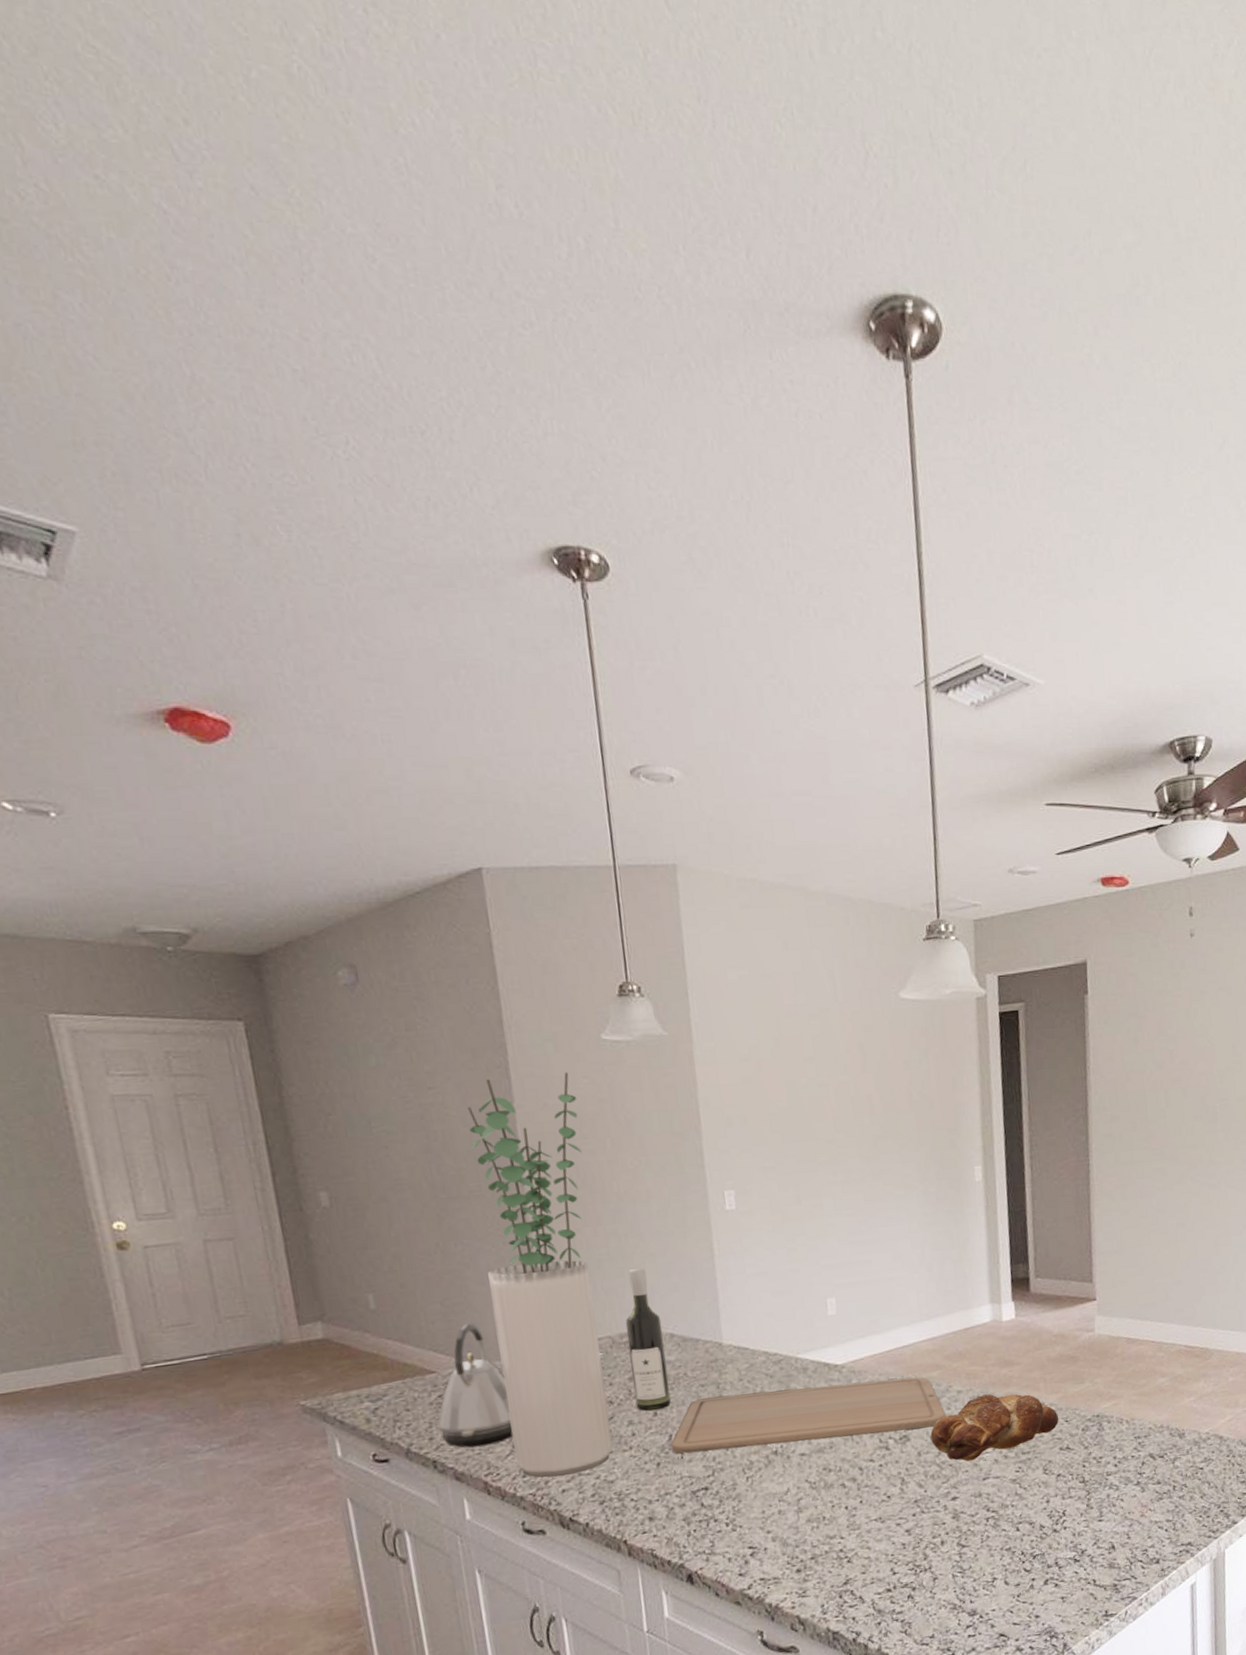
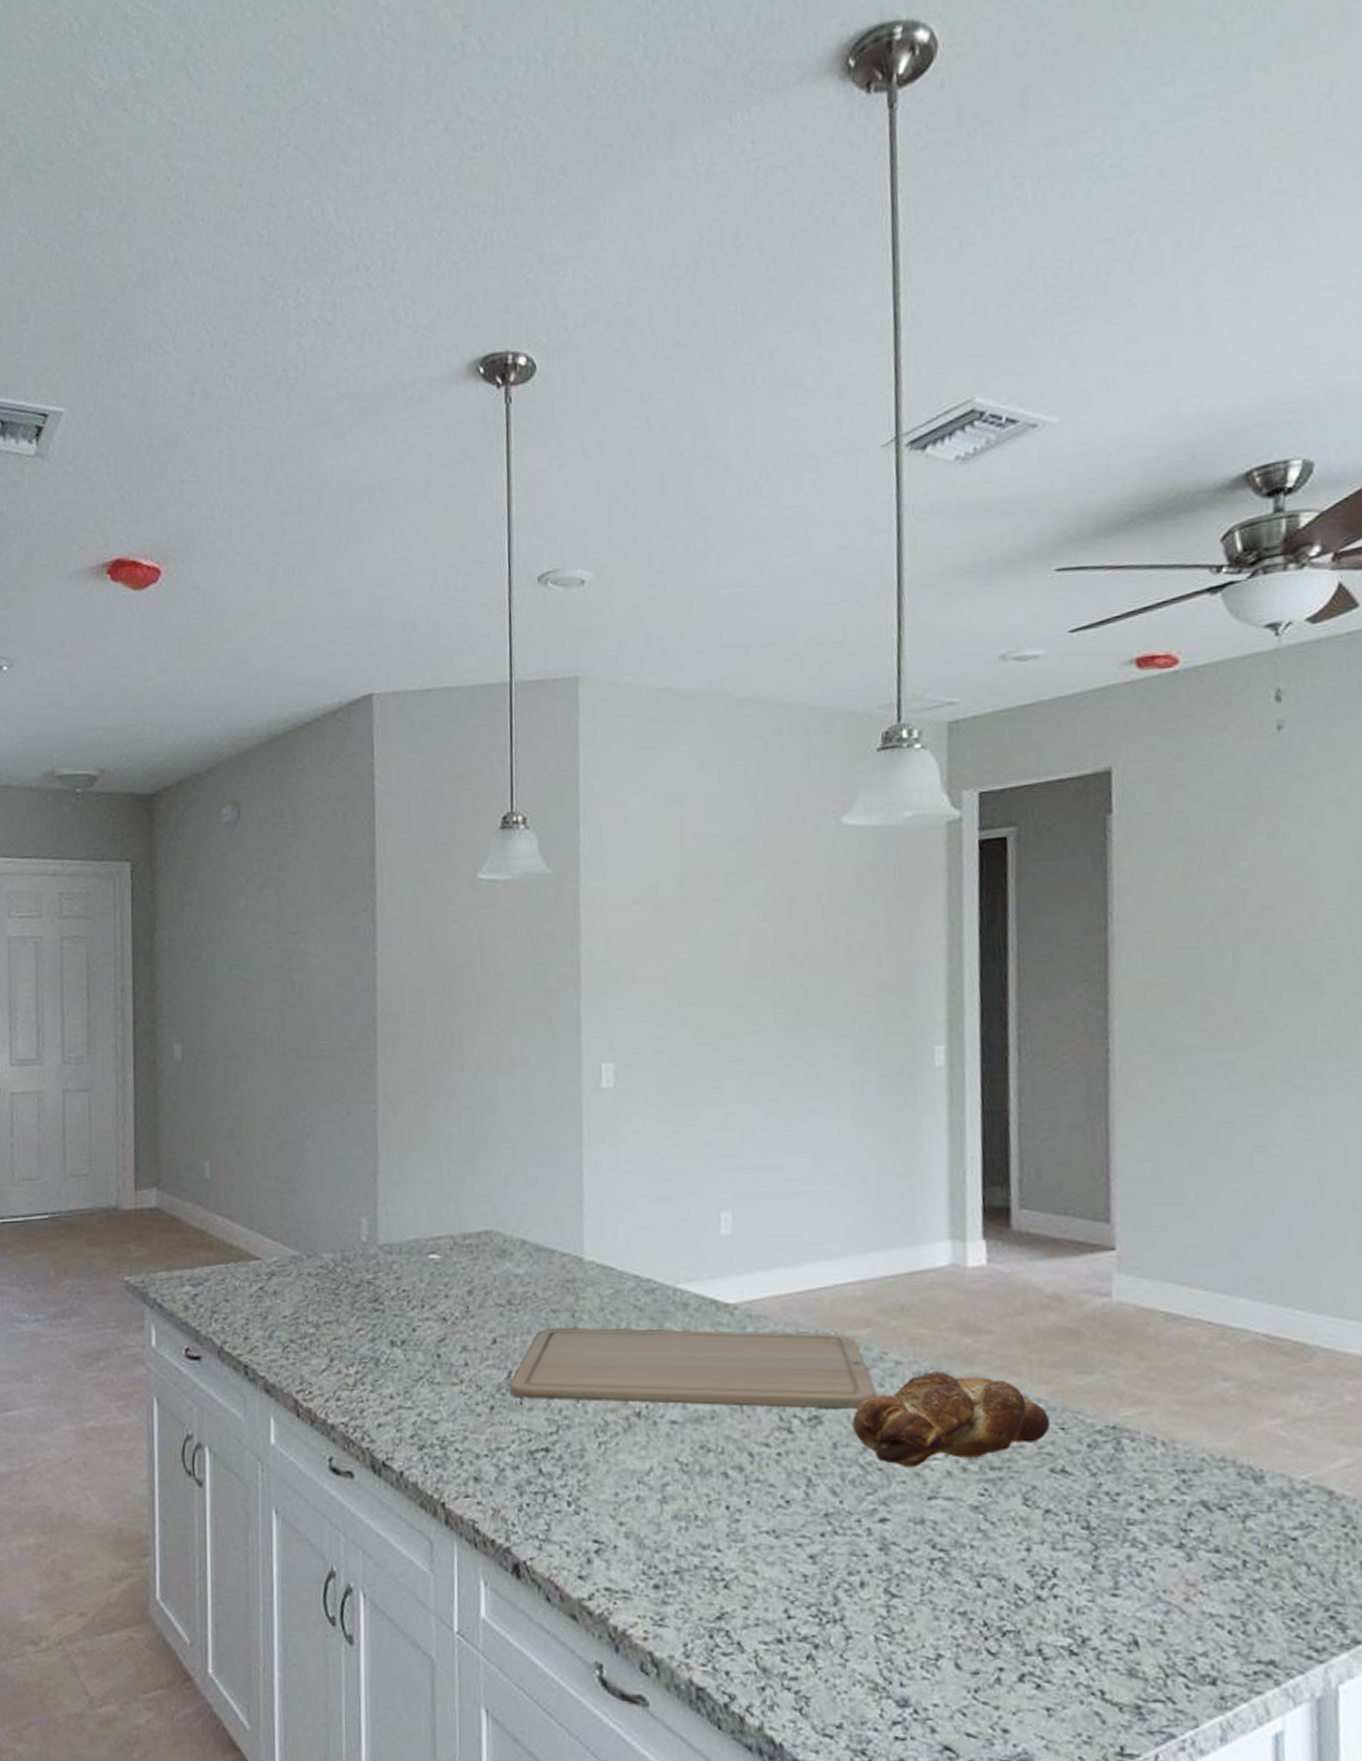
kettle: present [437,1323,514,1449] -> none [254,1205,333,1356]
vase: present [468,1072,613,1478] -> none [327,916,444,1407]
bottle: present [625,1267,671,1412] -> none [470,1153,515,1337]

